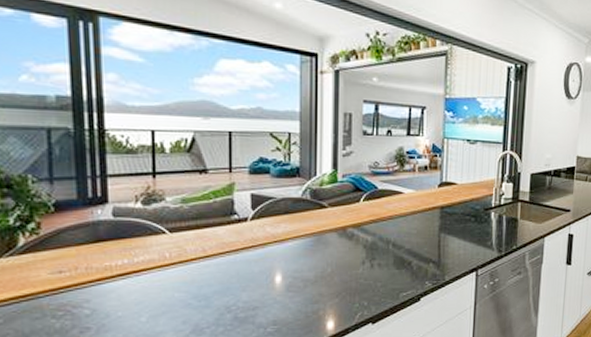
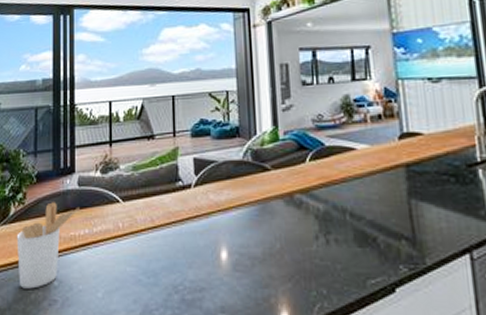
utensil holder: none [30,233,116,319] -> present [16,202,80,289]

